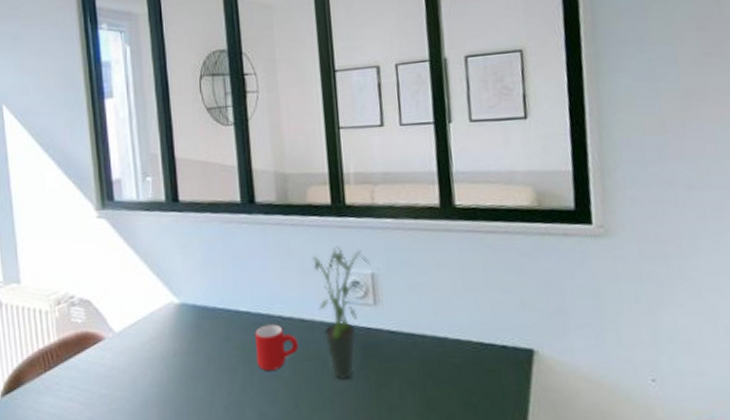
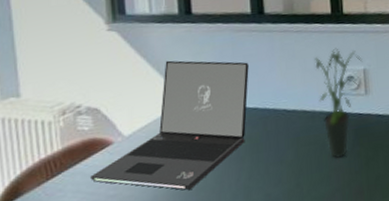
laptop: none [84,252,240,398] -> present [90,60,249,190]
mug: present [255,324,299,371] -> none [262,117,301,158]

